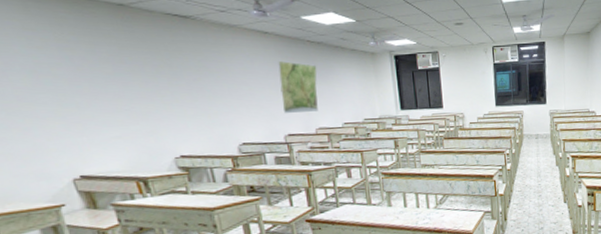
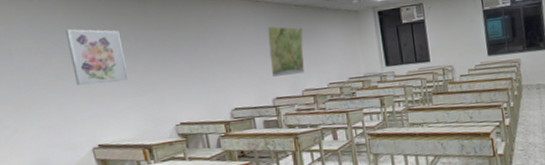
wall art: none [26,43,114,110] -> present [66,29,128,86]

